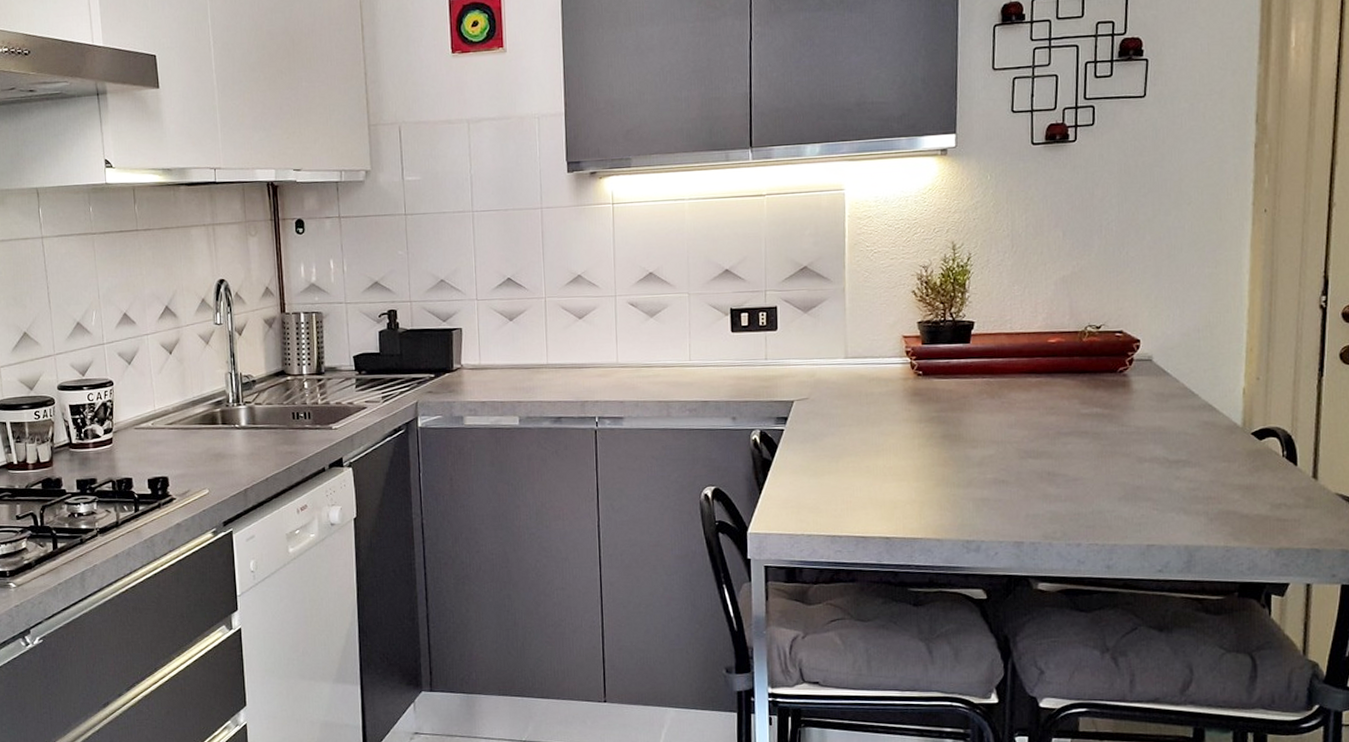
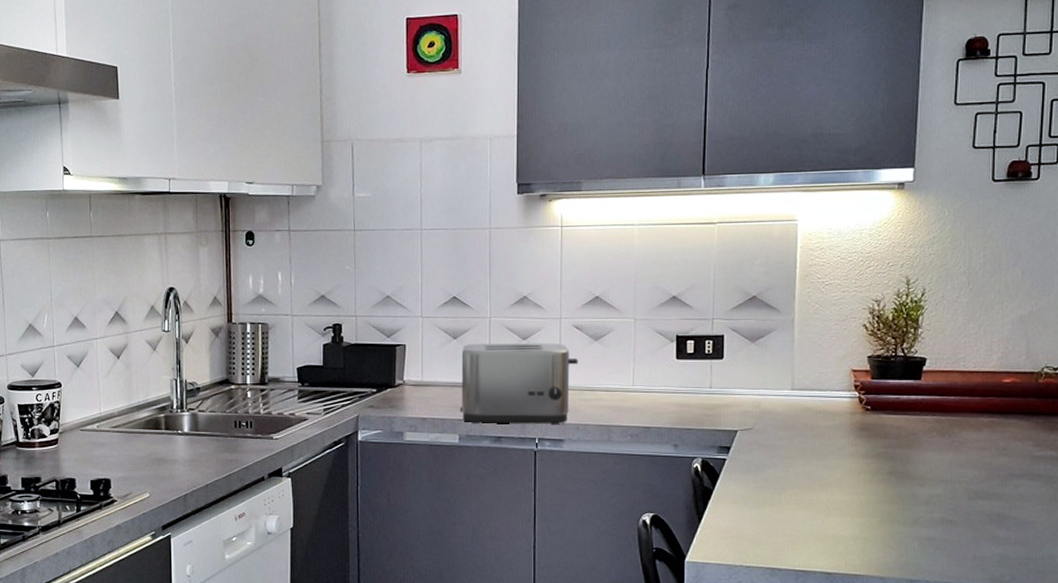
toaster: none [518,320,635,406] -> present [459,343,579,425]

